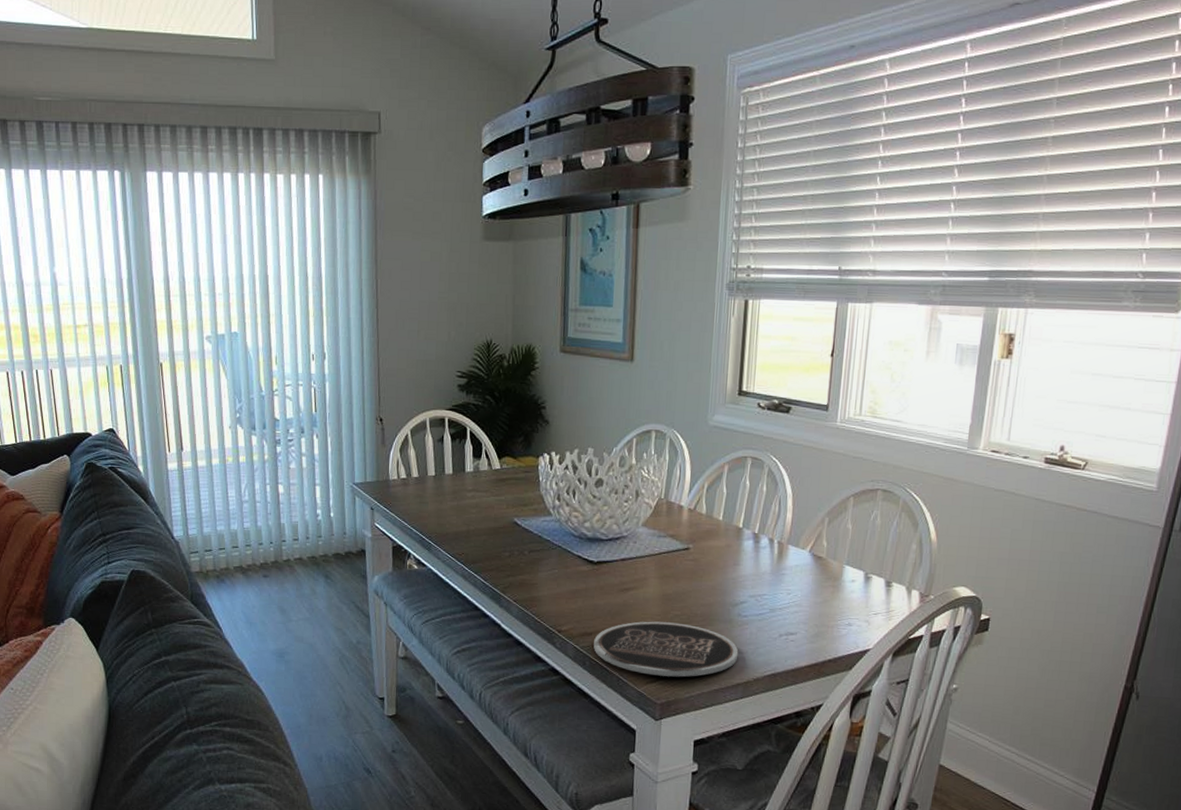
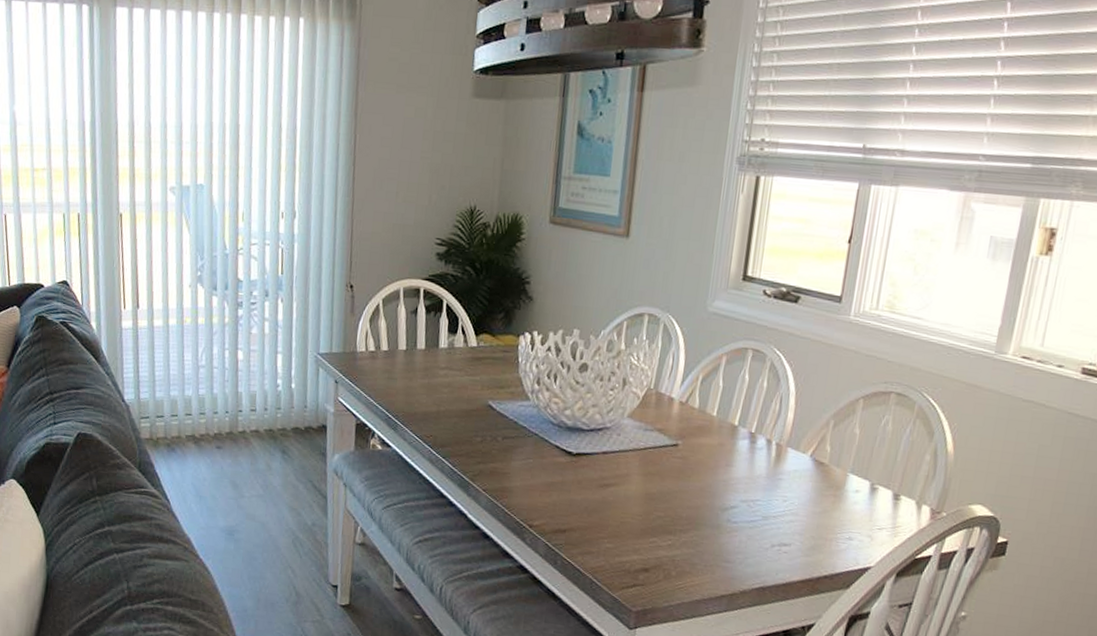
plate: present [593,621,739,677] -> none [566,521,726,585]

